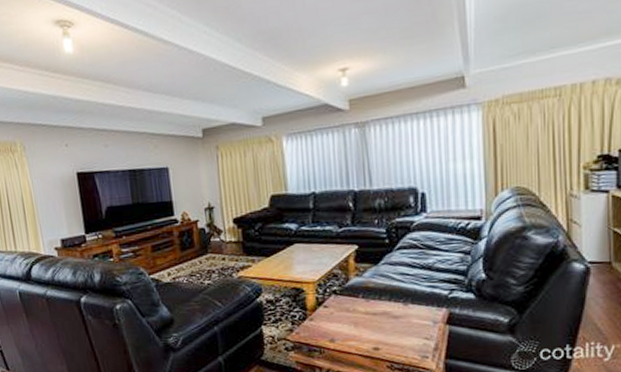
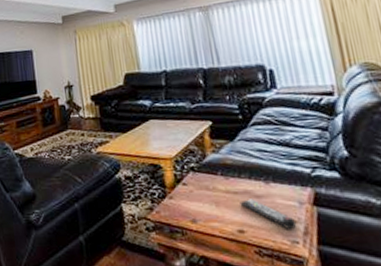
remote control: none [377,319,429,347] -> present [240,199,298,230]

